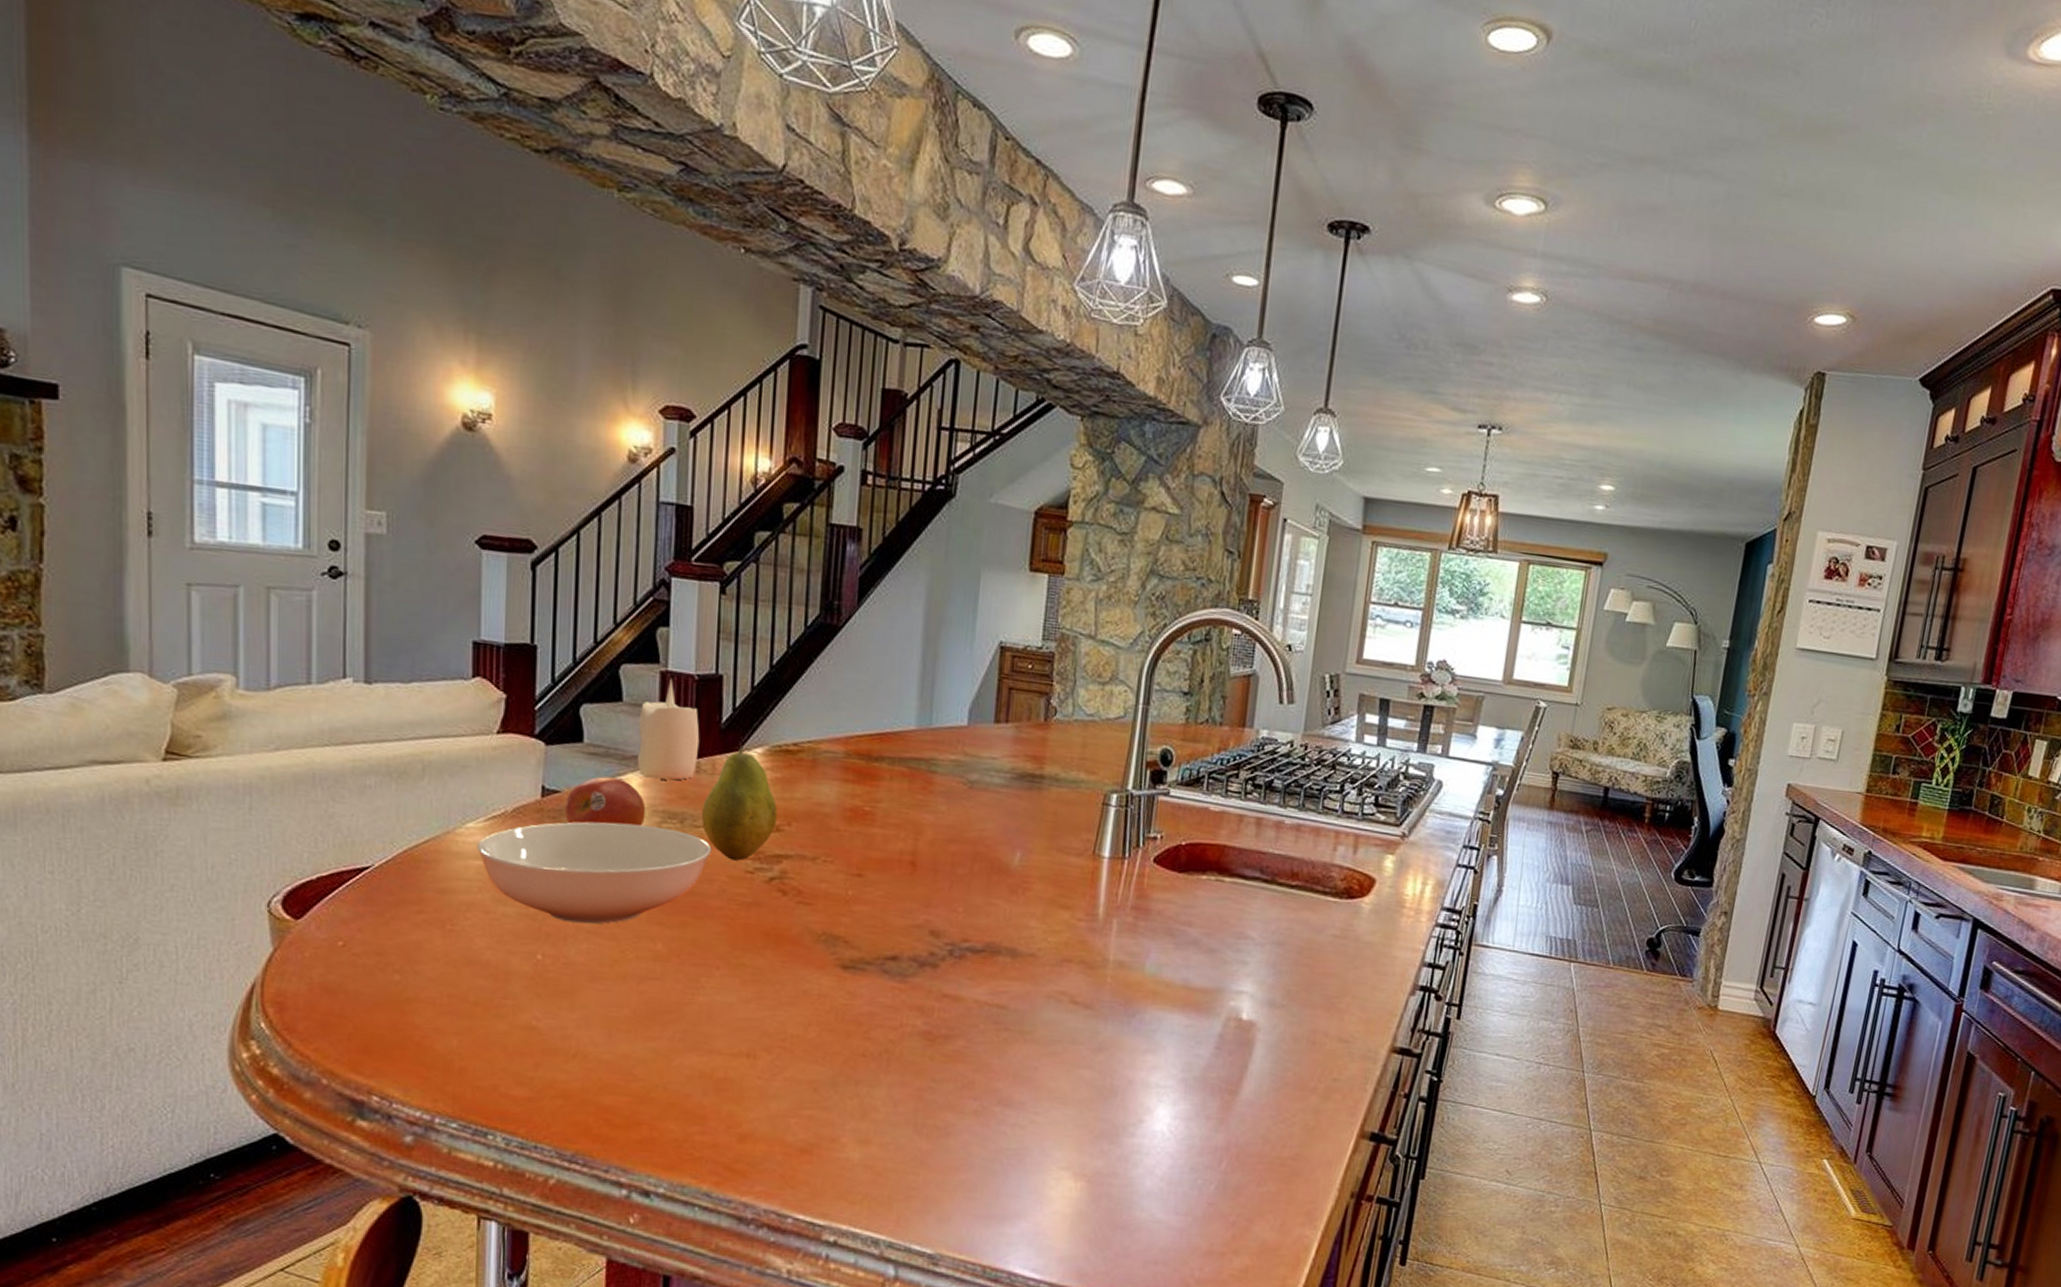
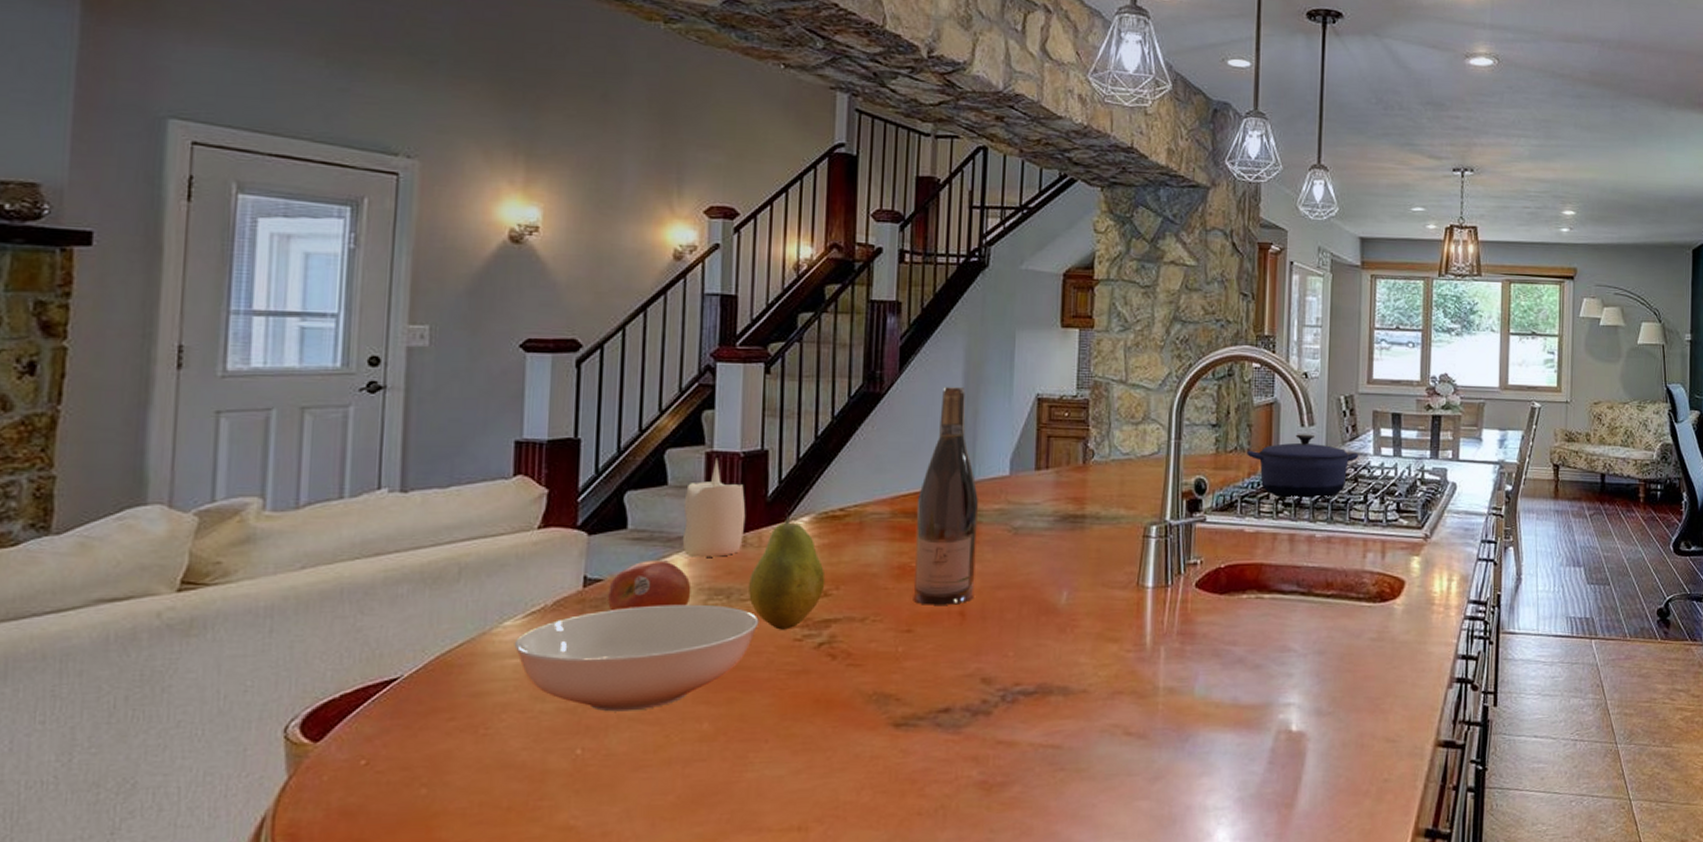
wine bottle: none [864,625,935,854] -> present [913,387,979,605]
cooking pot: none [1219,711,1340,785] -> present [1247,434,1359,500]

